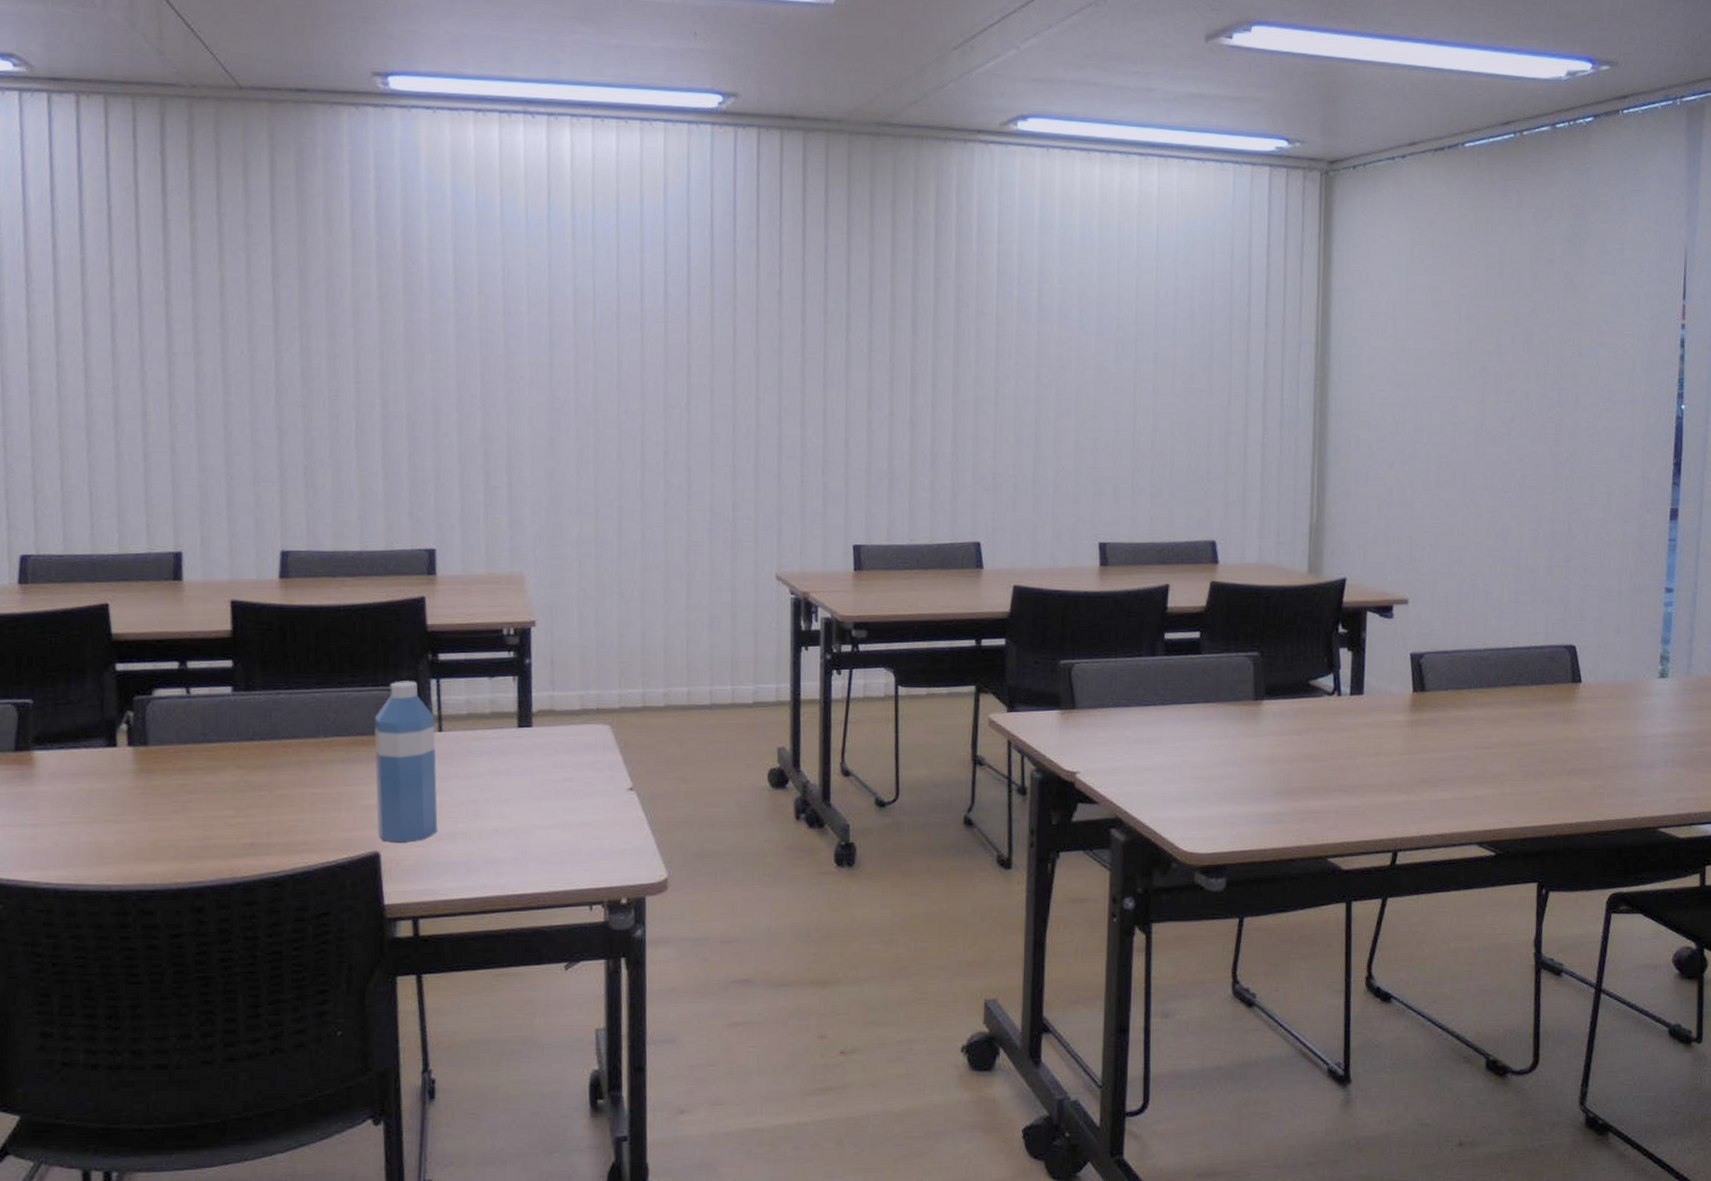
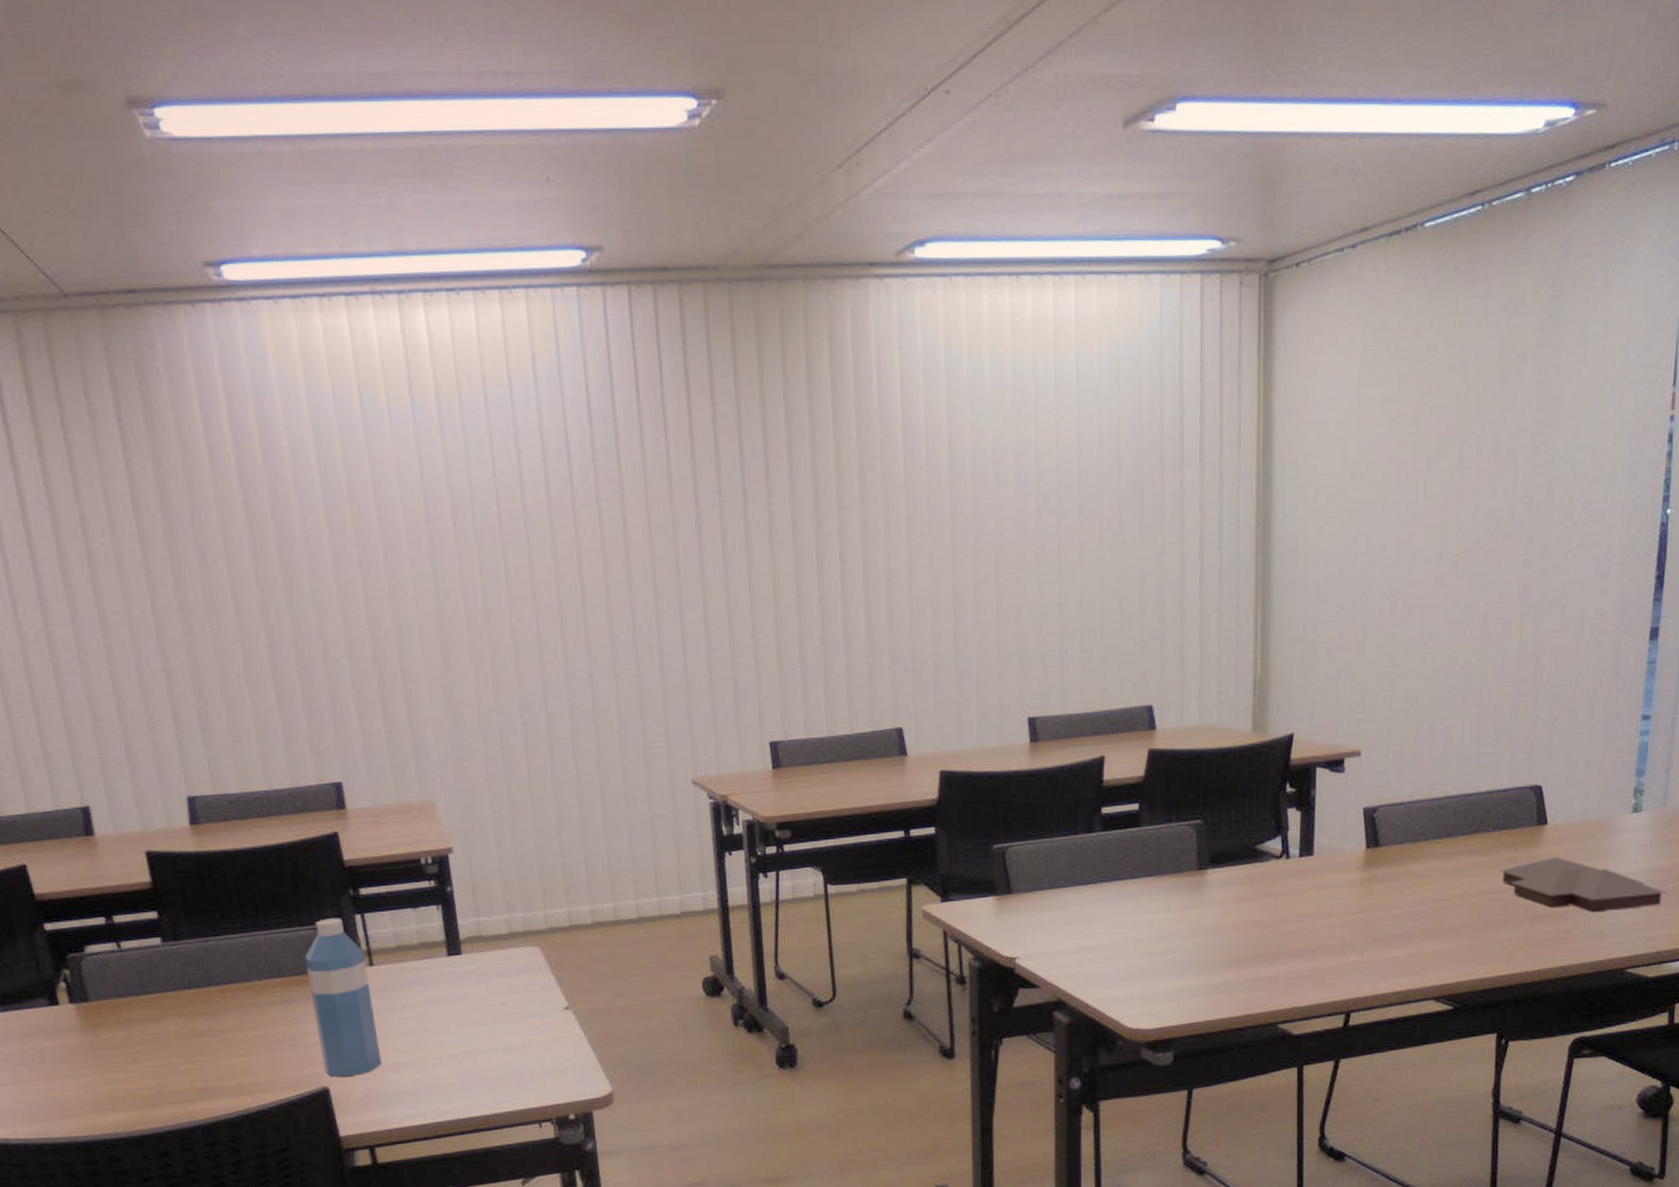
papers: none [1537,714,1694,770] -> present [1499,857,1666,911]

